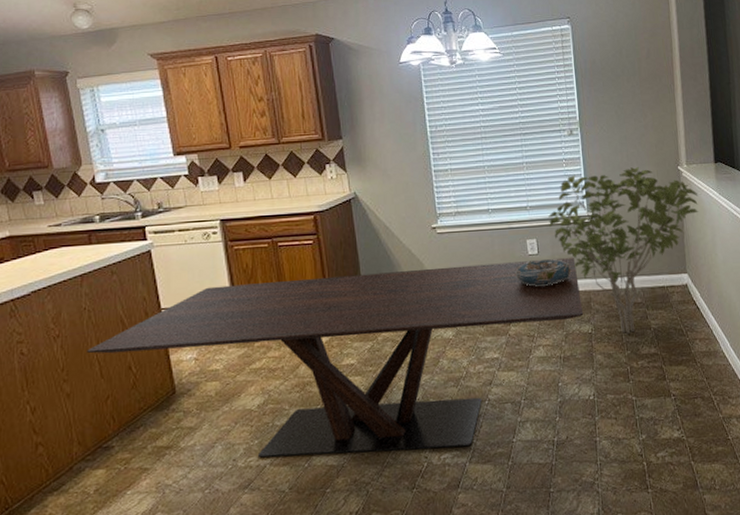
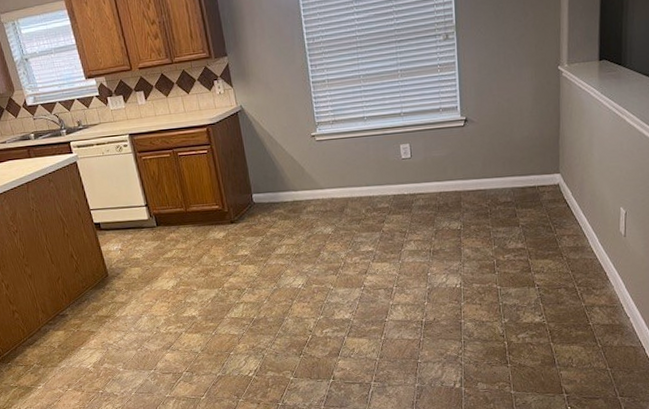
dining table: present [87,257,584,458] -> none [39,160,454,327]
decorative bowl: present [515,259,572,287] -> none [389,162,443,188]
shrub: present [548,167,699,334] -> none [421,69,578,231]

